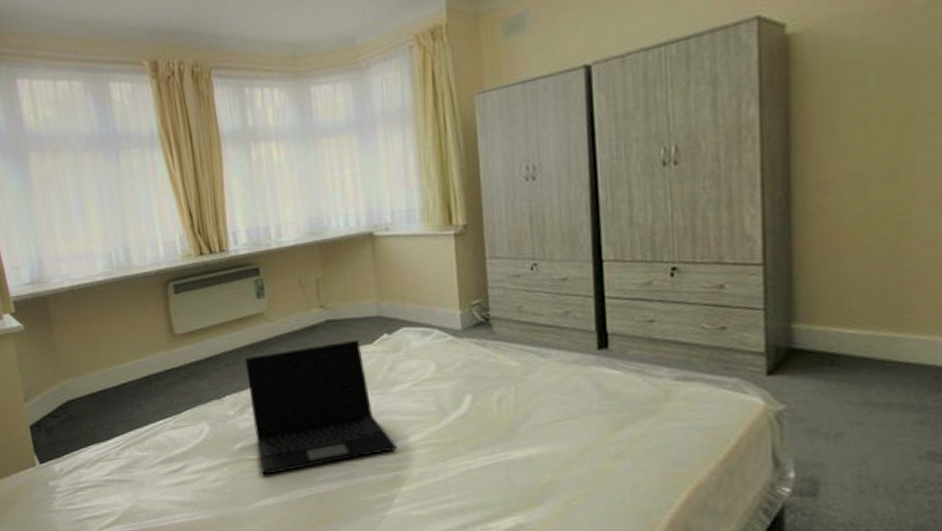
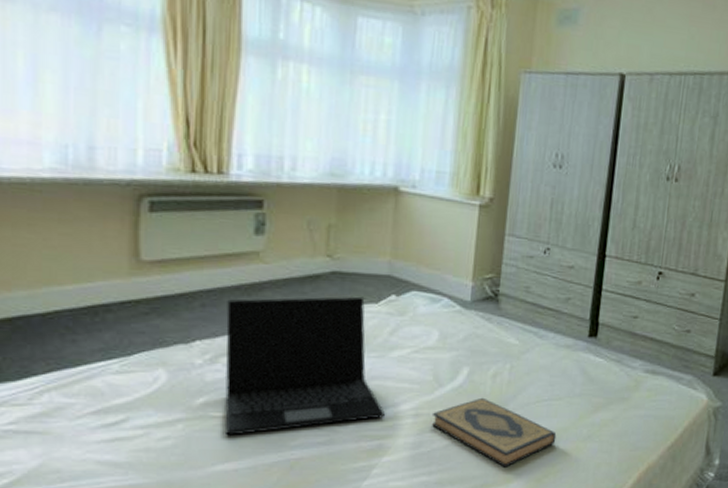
hardback book: none [441,423,580,492] -> present [431,397,557,467]

